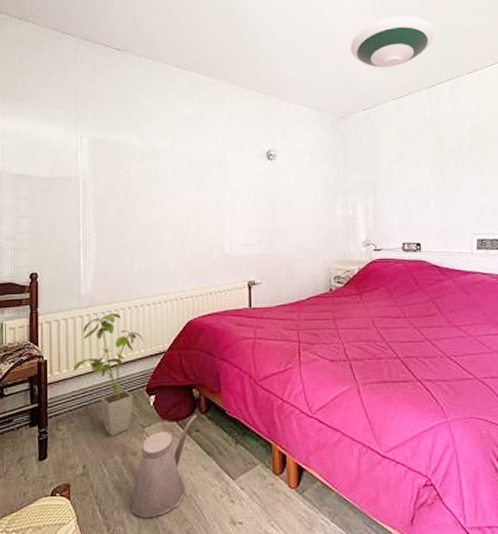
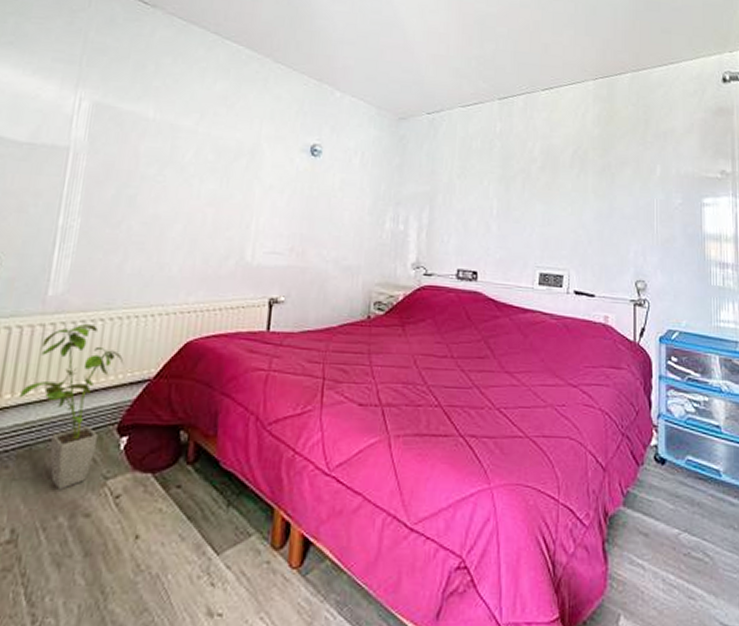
watering can: present [130,414,197,518] -> none [70,464,181,606]
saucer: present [350,15,435,68] -> none [419,17,513,72]

